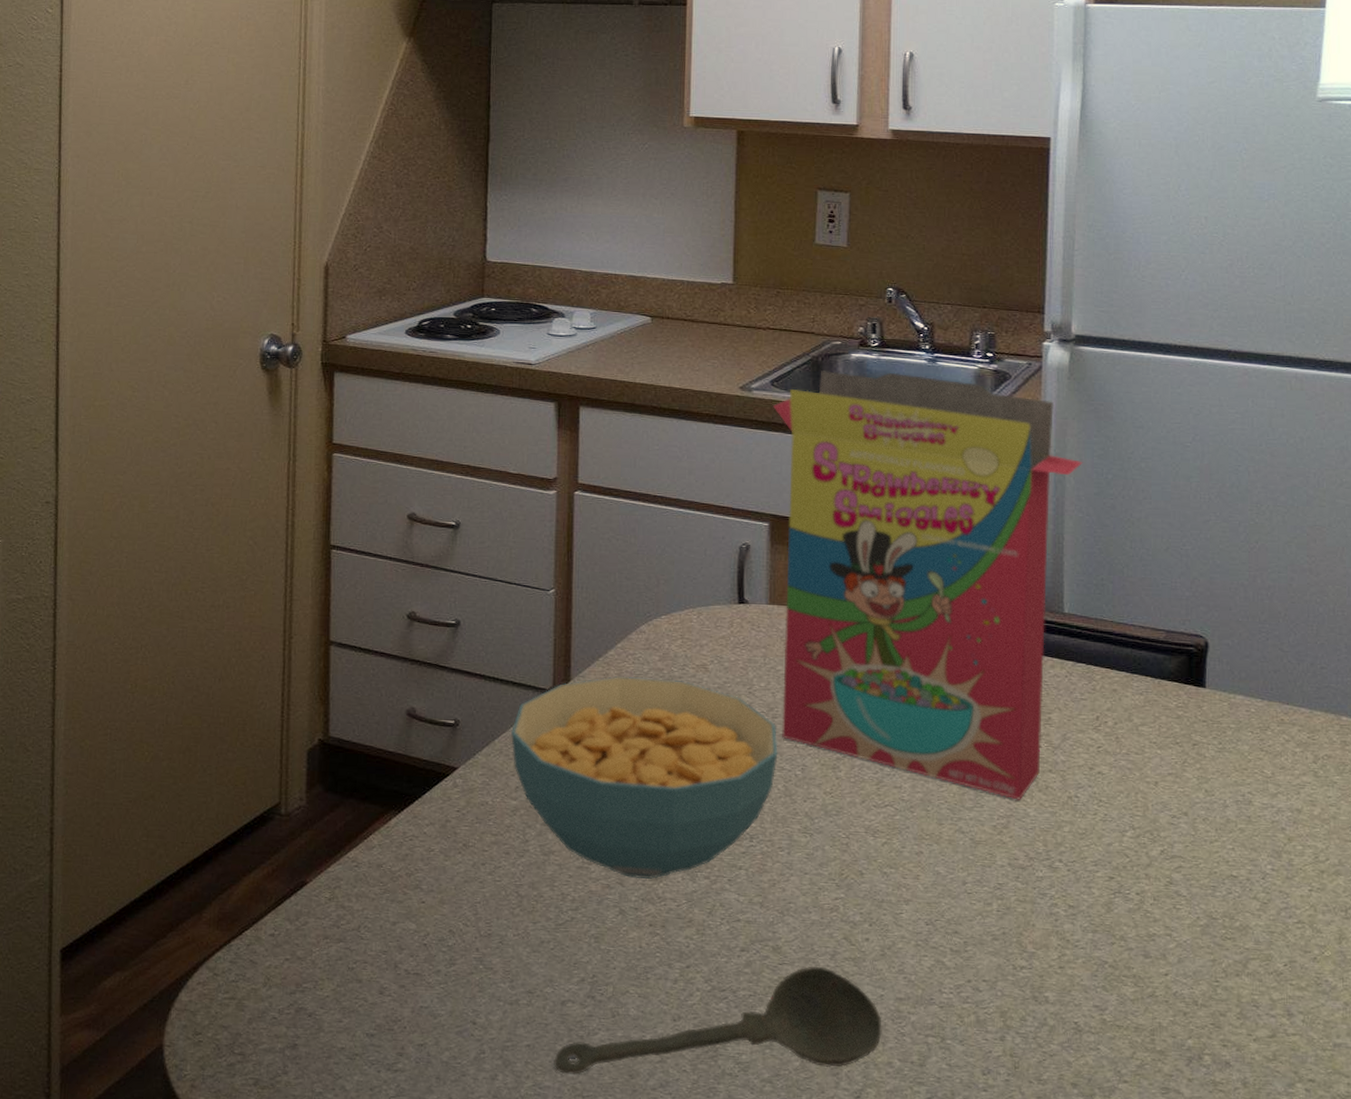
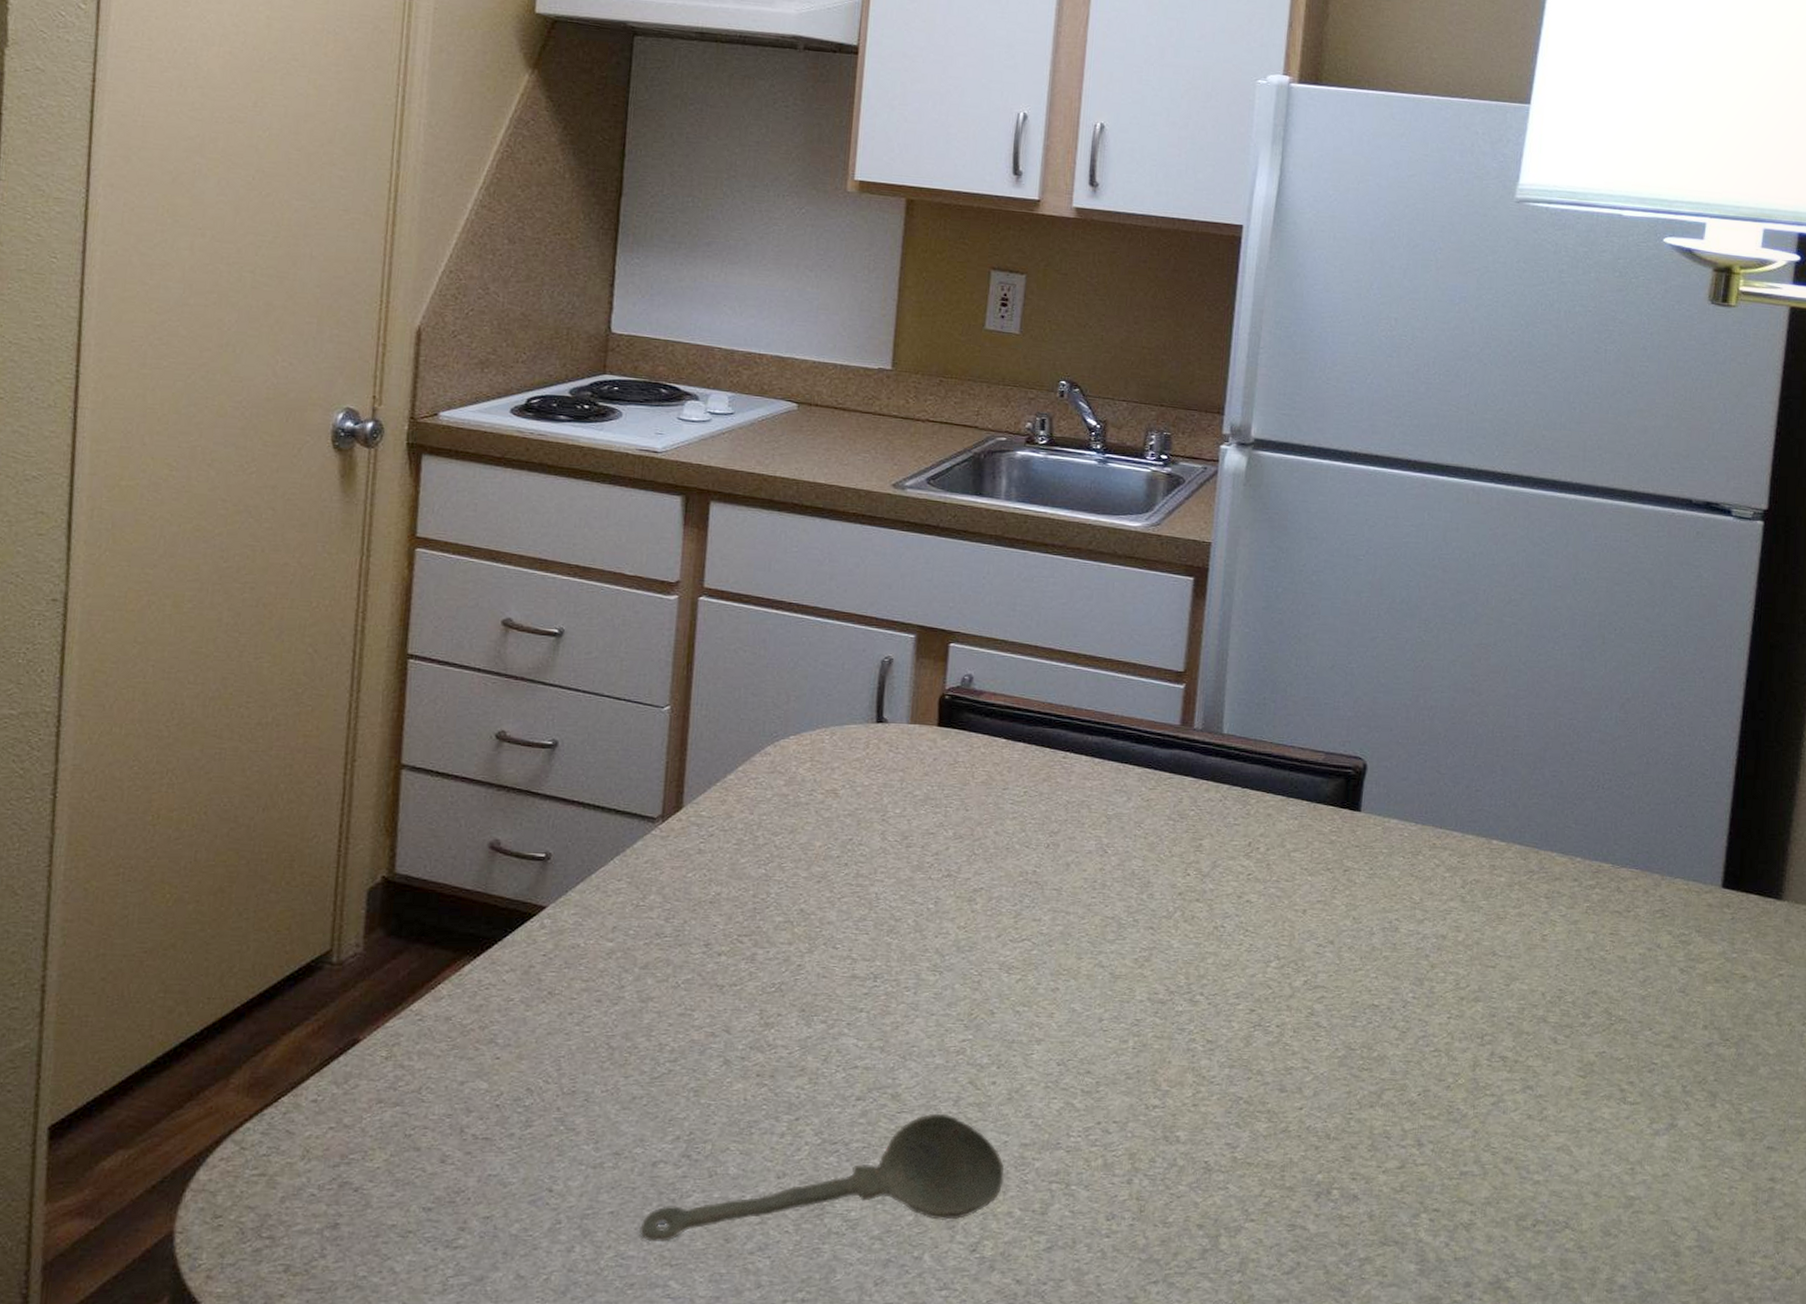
cereal bowl: present [510,675,778,879] -> none [609,802,911,1026]
cereal box: present [773,371,1083,800] -> none [915,469,1253,931]

